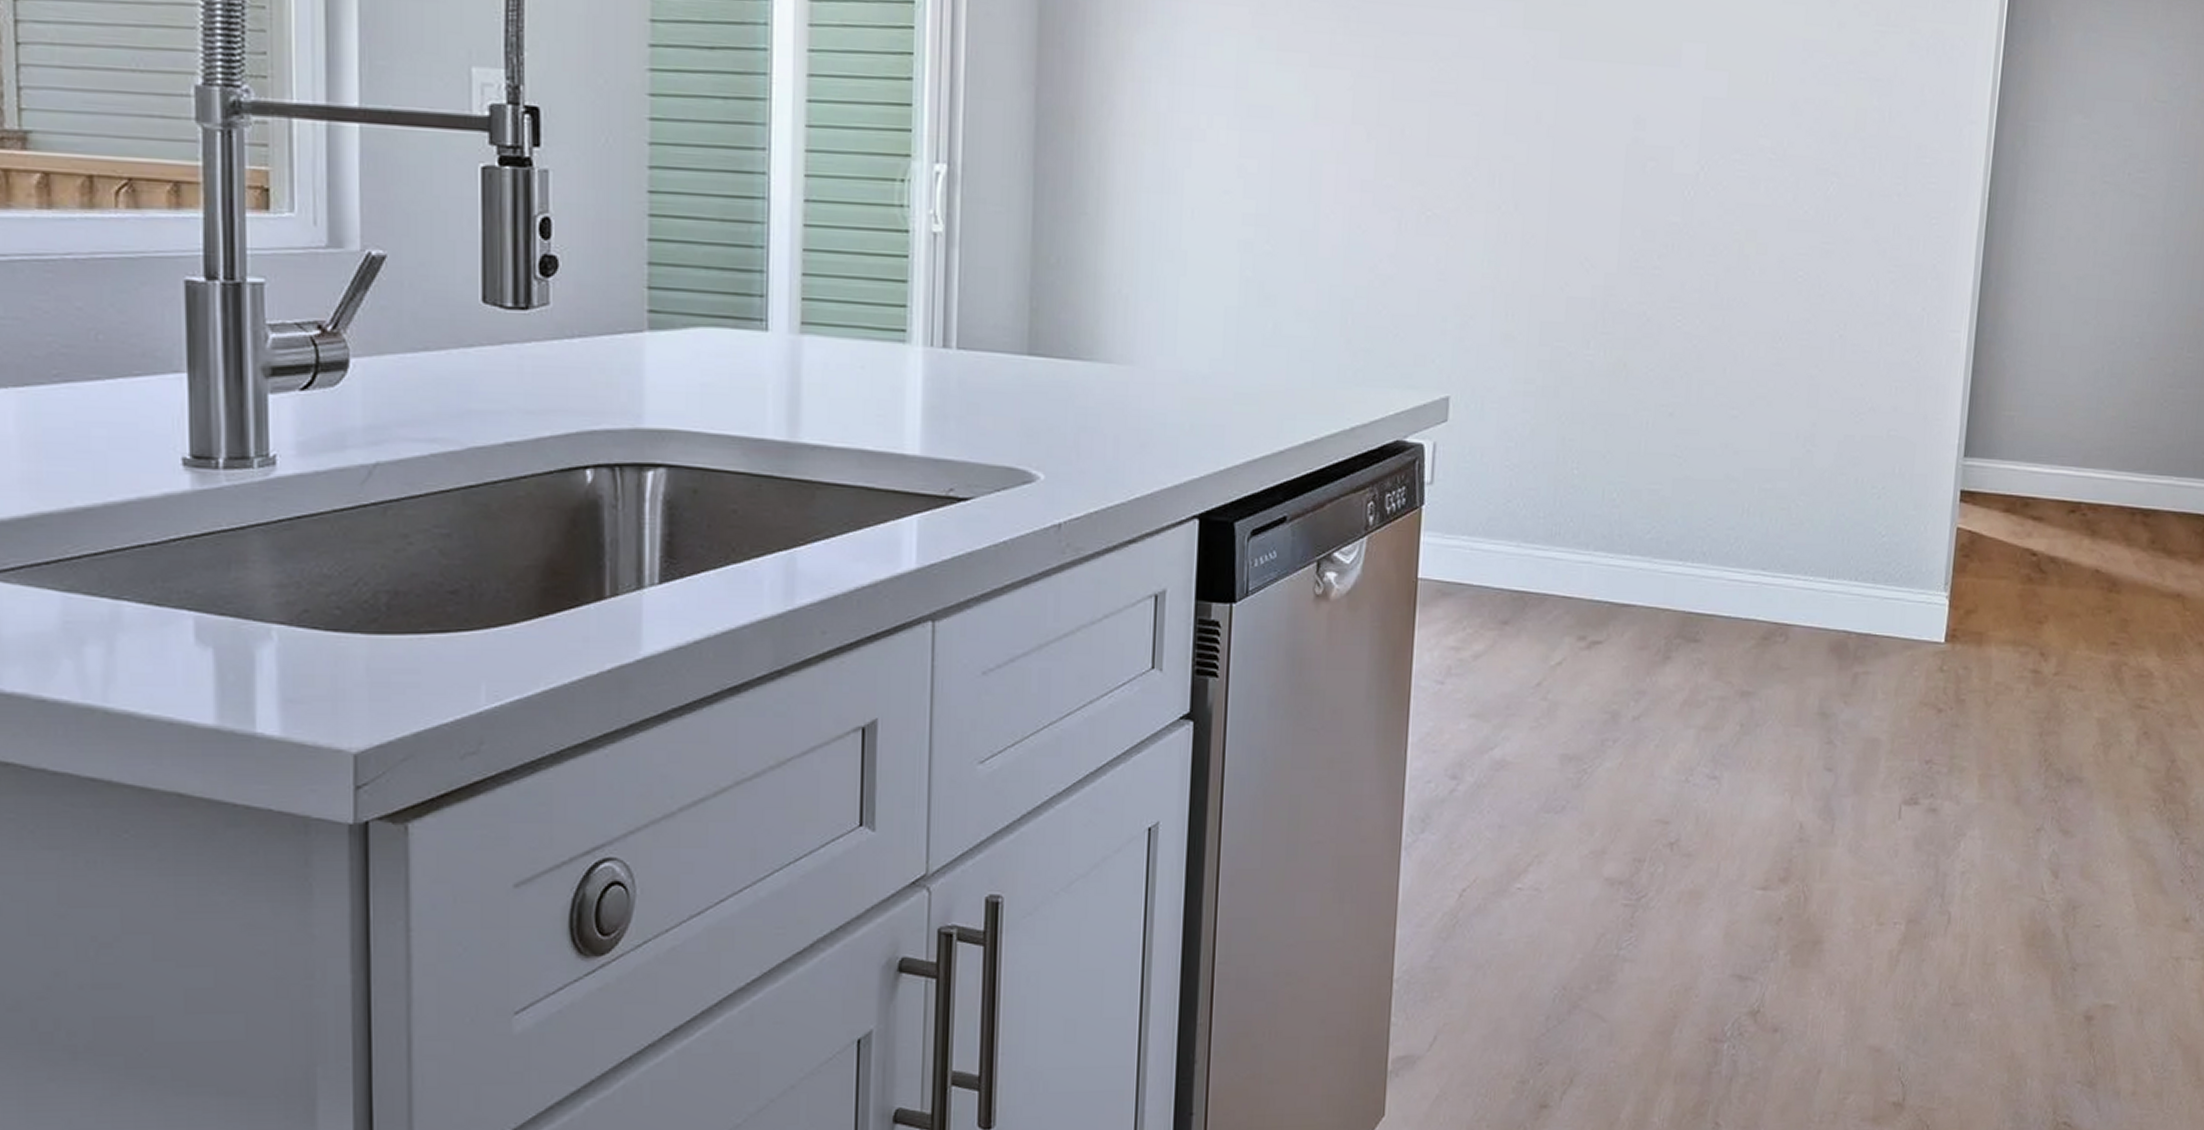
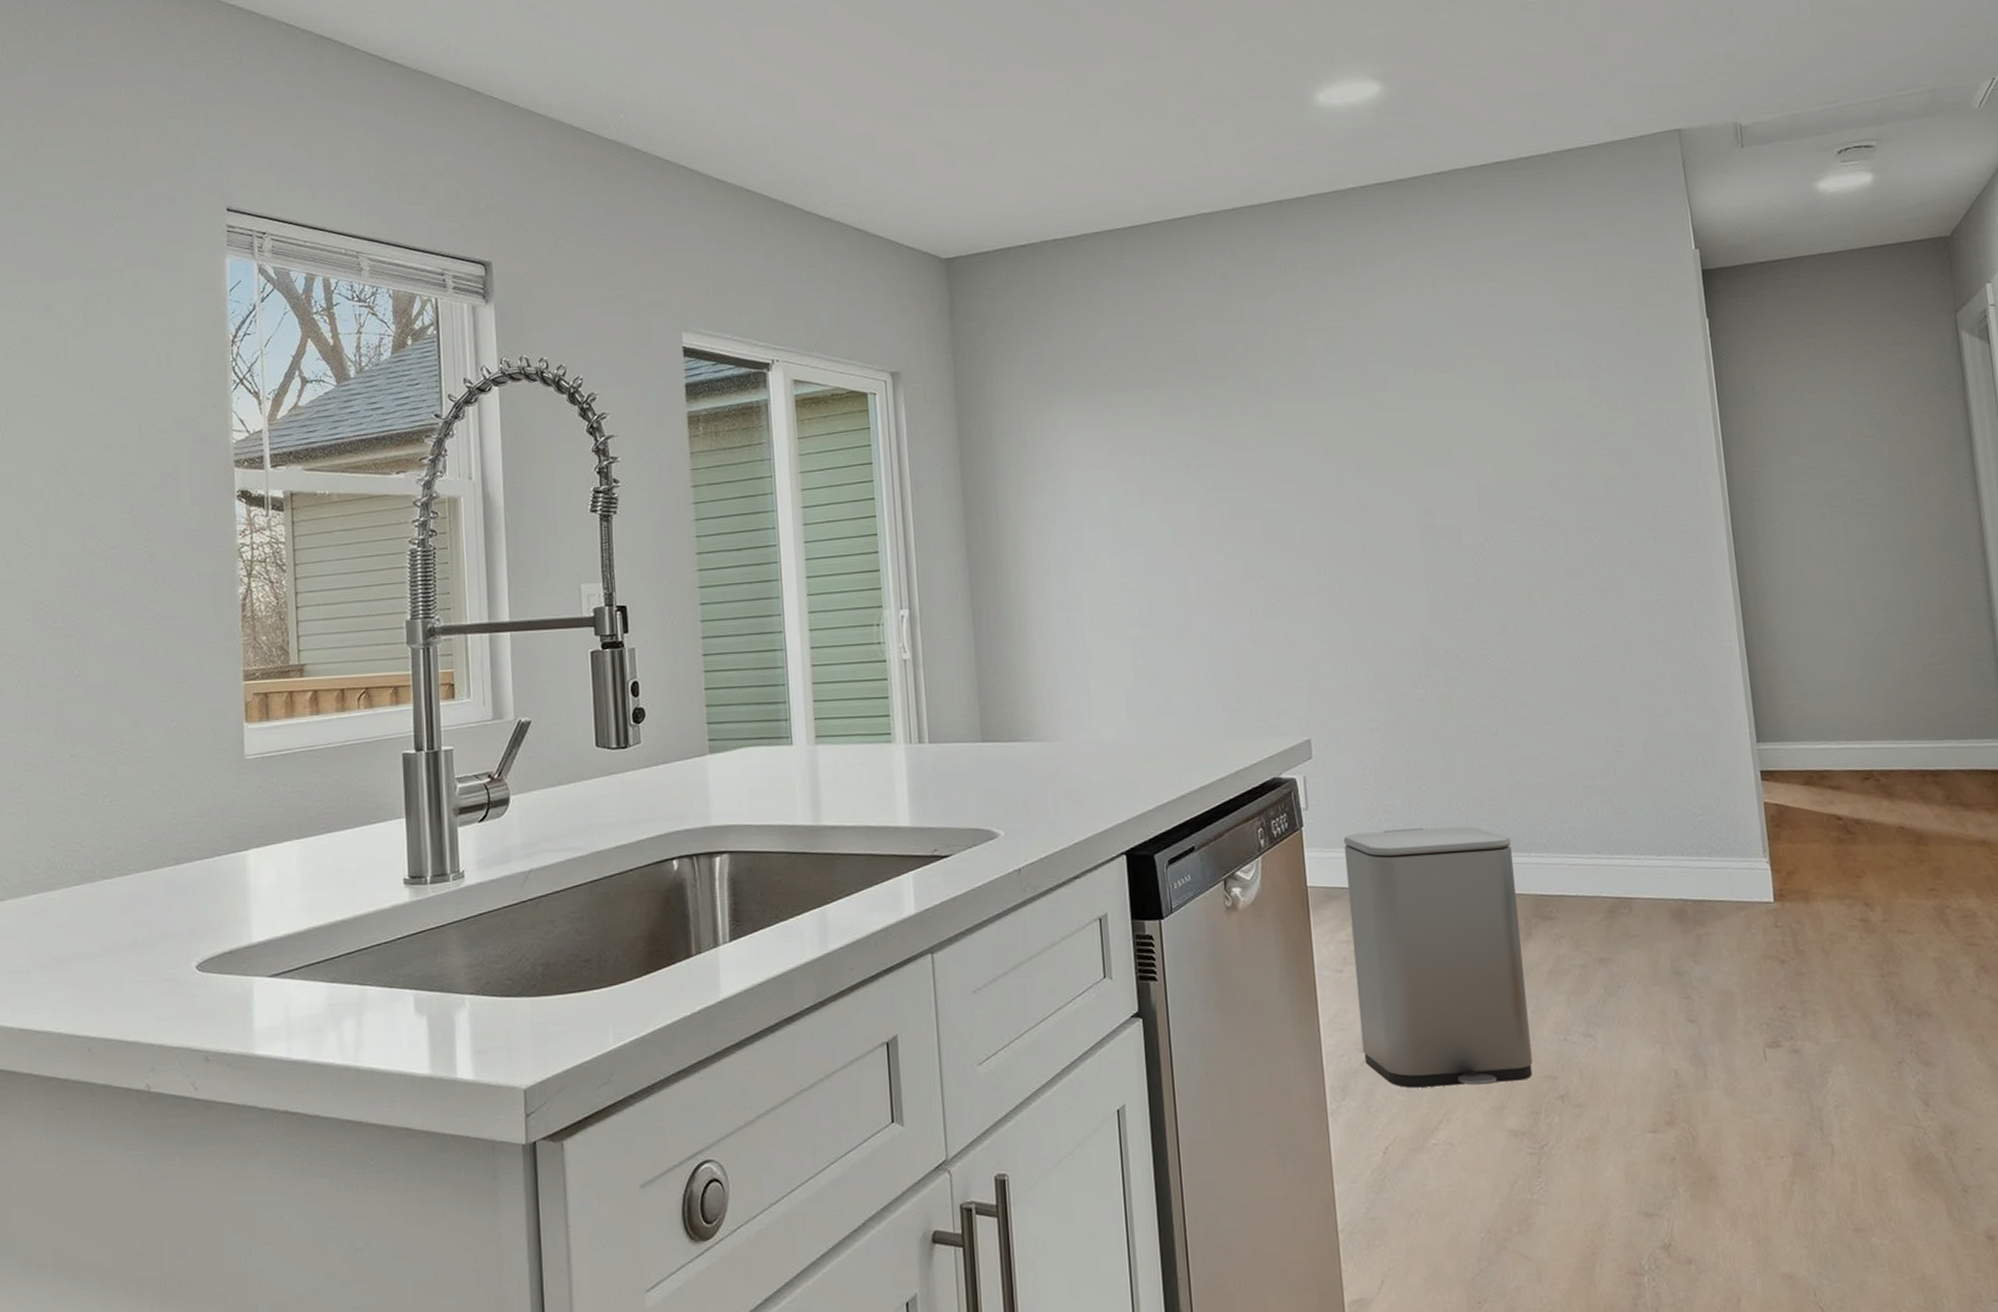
pedal bin: none [1453,519,1667,825] -> present [1343,826,1533,1088]

